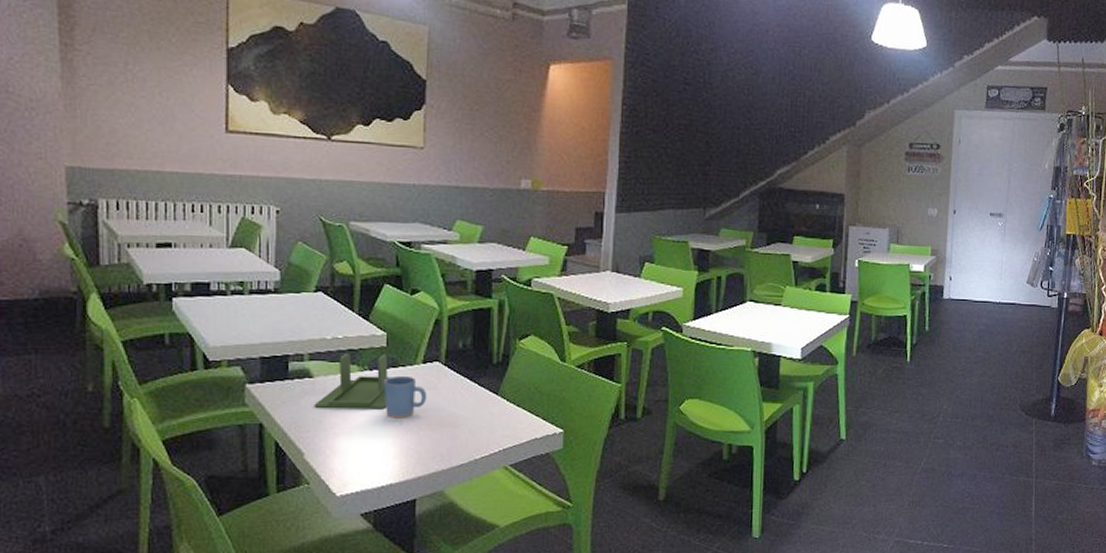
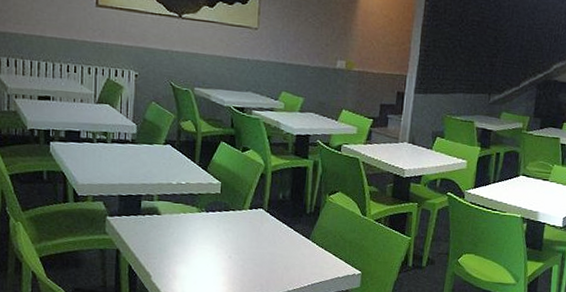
napkin holder: present [314,352,391,410] -> none [160,196,223,245]
mug: present [383,375,427,418] -> none [216,218,252,253]

